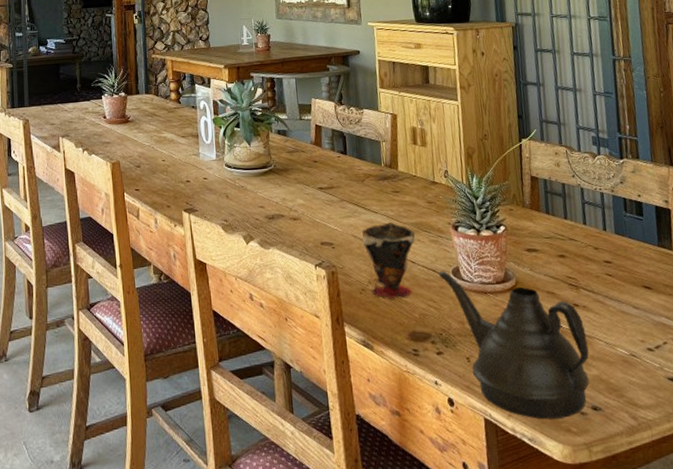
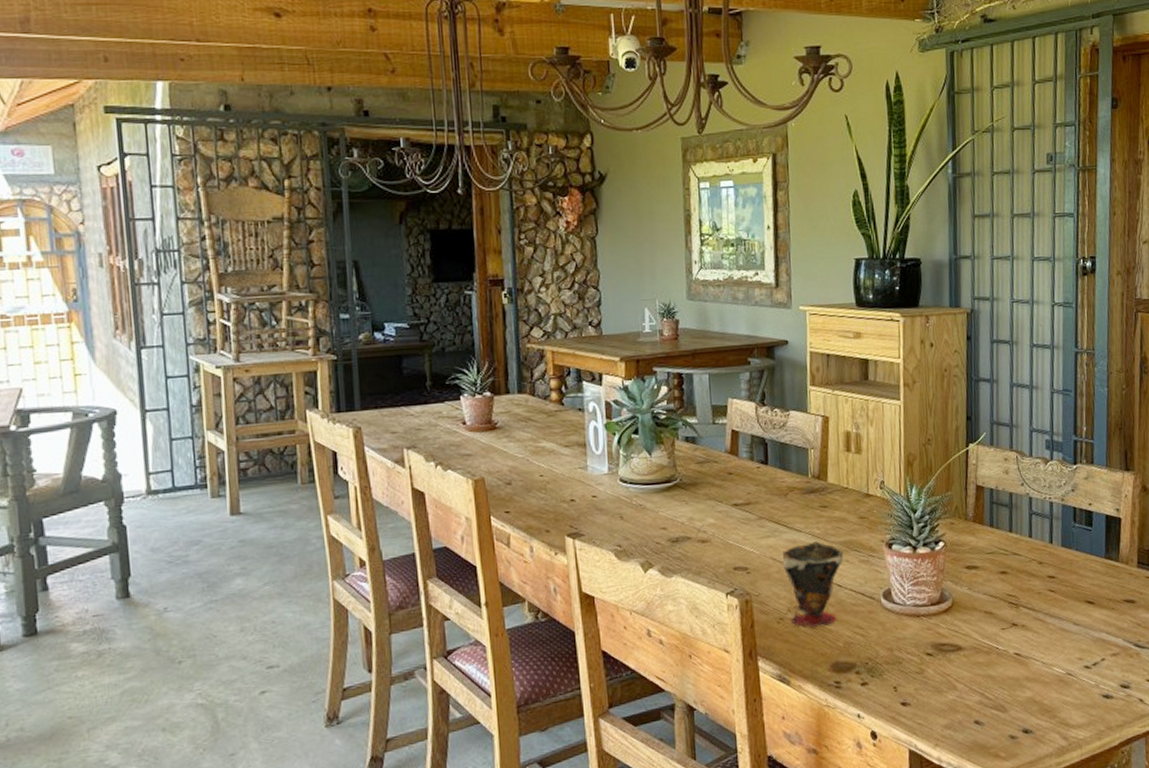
teapot: present [439,271,590,420] -> none [868,594,1024,747]

